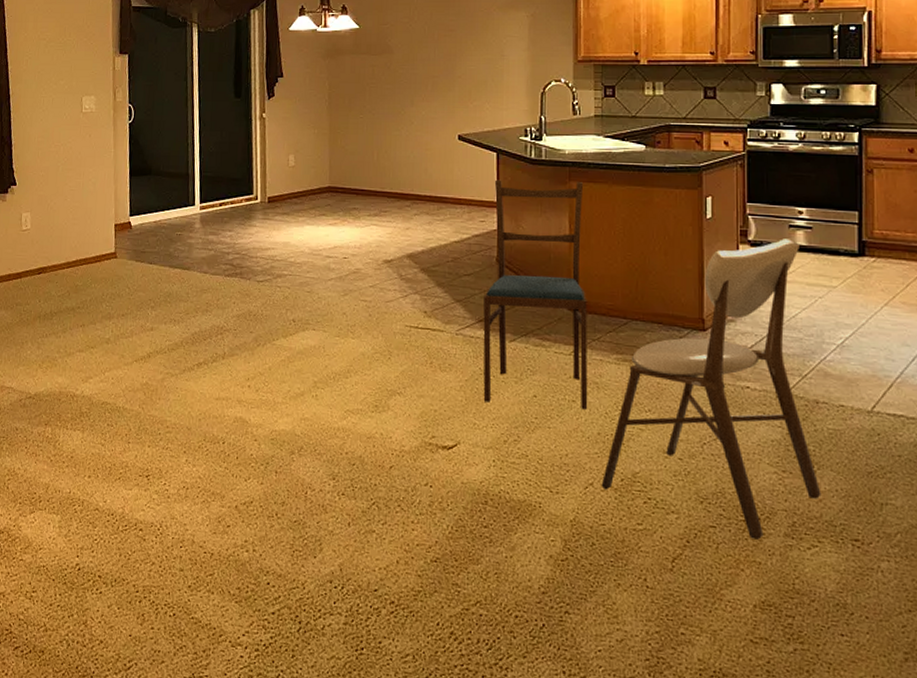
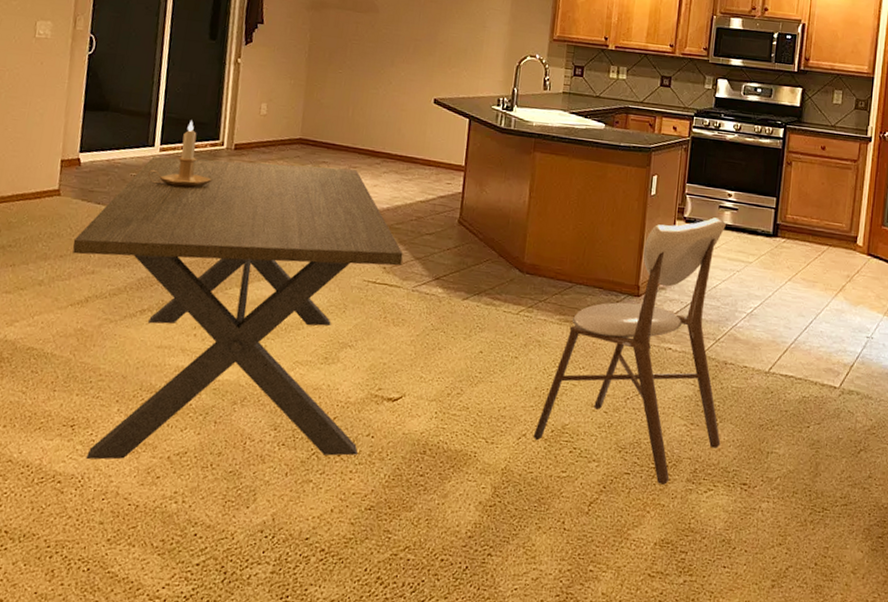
dining table: none [132,213,443,509] -> present [72,157,403,460]
candlestick: none [191,177,250,244] -> present [147,120,212,188]
dining chair: present [483,179,588,410] -> none [432,144,546,366]

